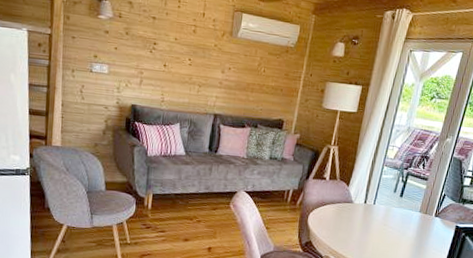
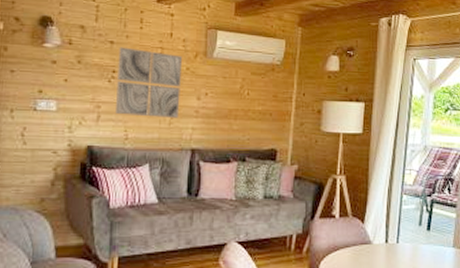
wall art: none [155,22,212,87] -> present [116,47,183,118]

